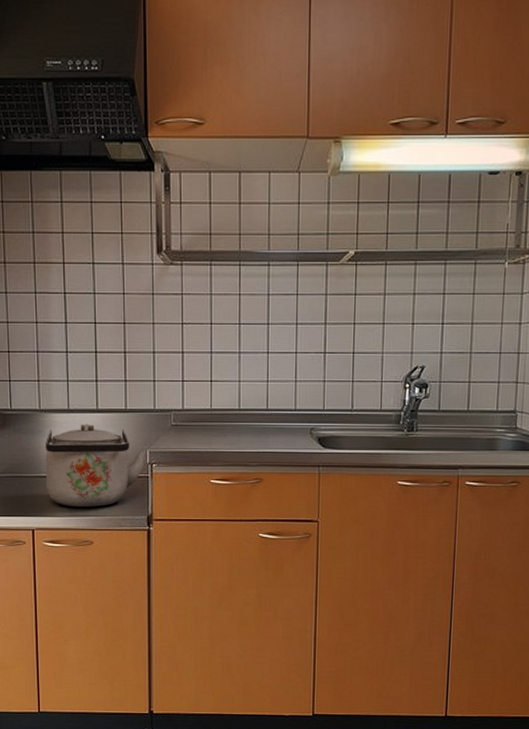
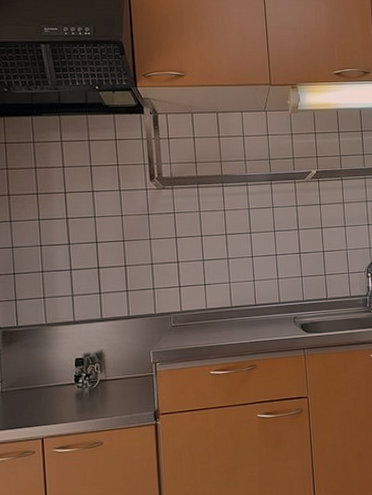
kettle: present [45,424,146,508] -> none [52,332,149,412]

